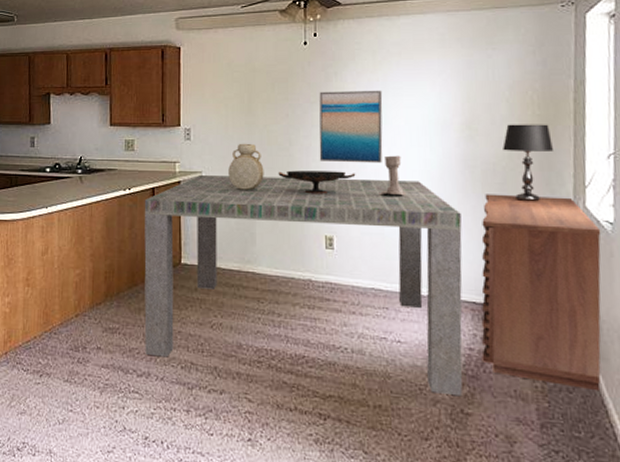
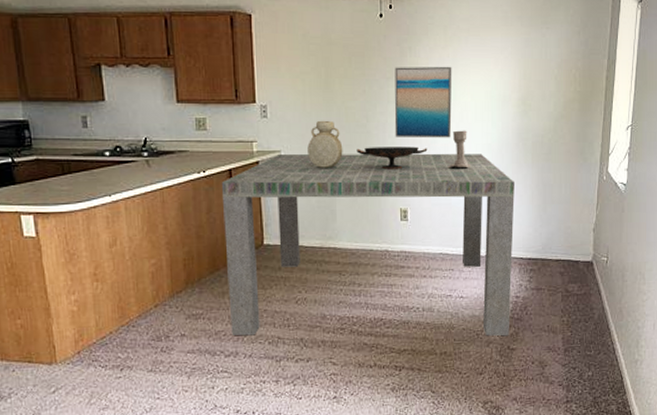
sideboard: present [481,194,601,391] -> none [525,163,617,319]
table lamp: present [503,124,553,202] -> none [550,100,588,170]

